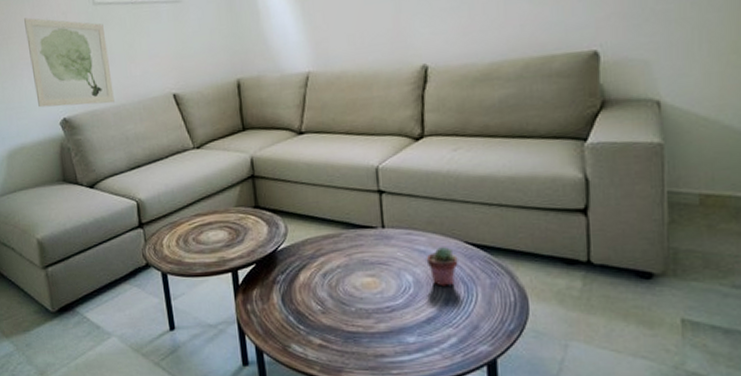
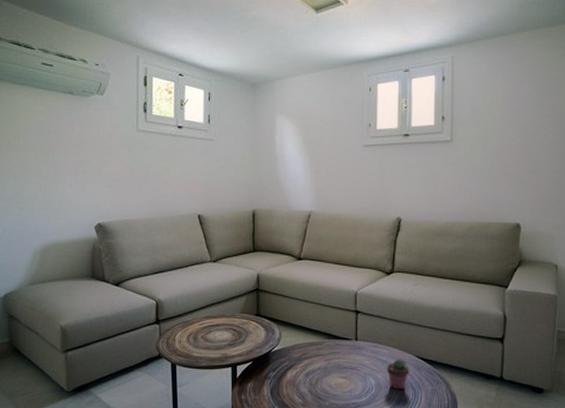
wall art: present [24,17,115,108] -> none [72,133,146,216]

